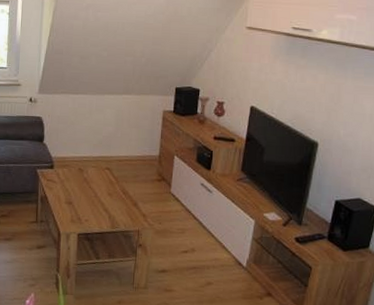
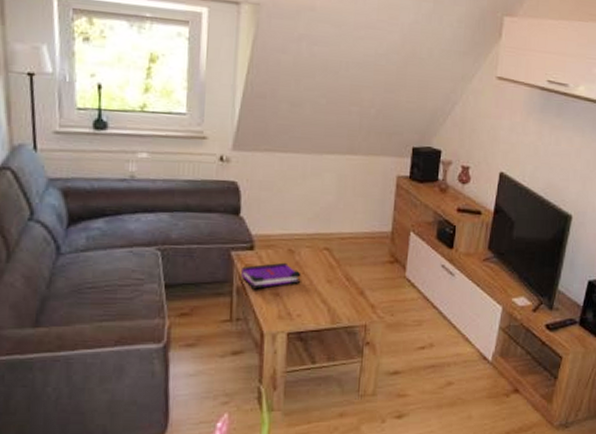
board game: none [44,178,89,199] -> present [241,262,301,290]

